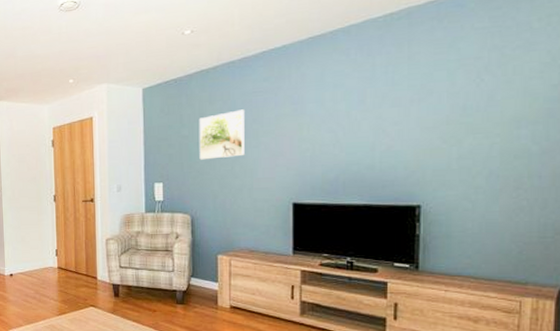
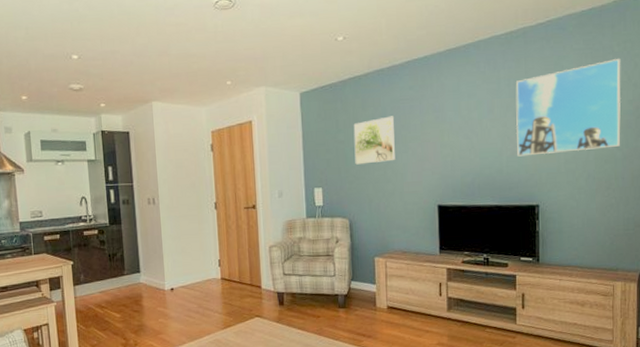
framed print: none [394,36,543,152] -> present [515,59,621,157]

